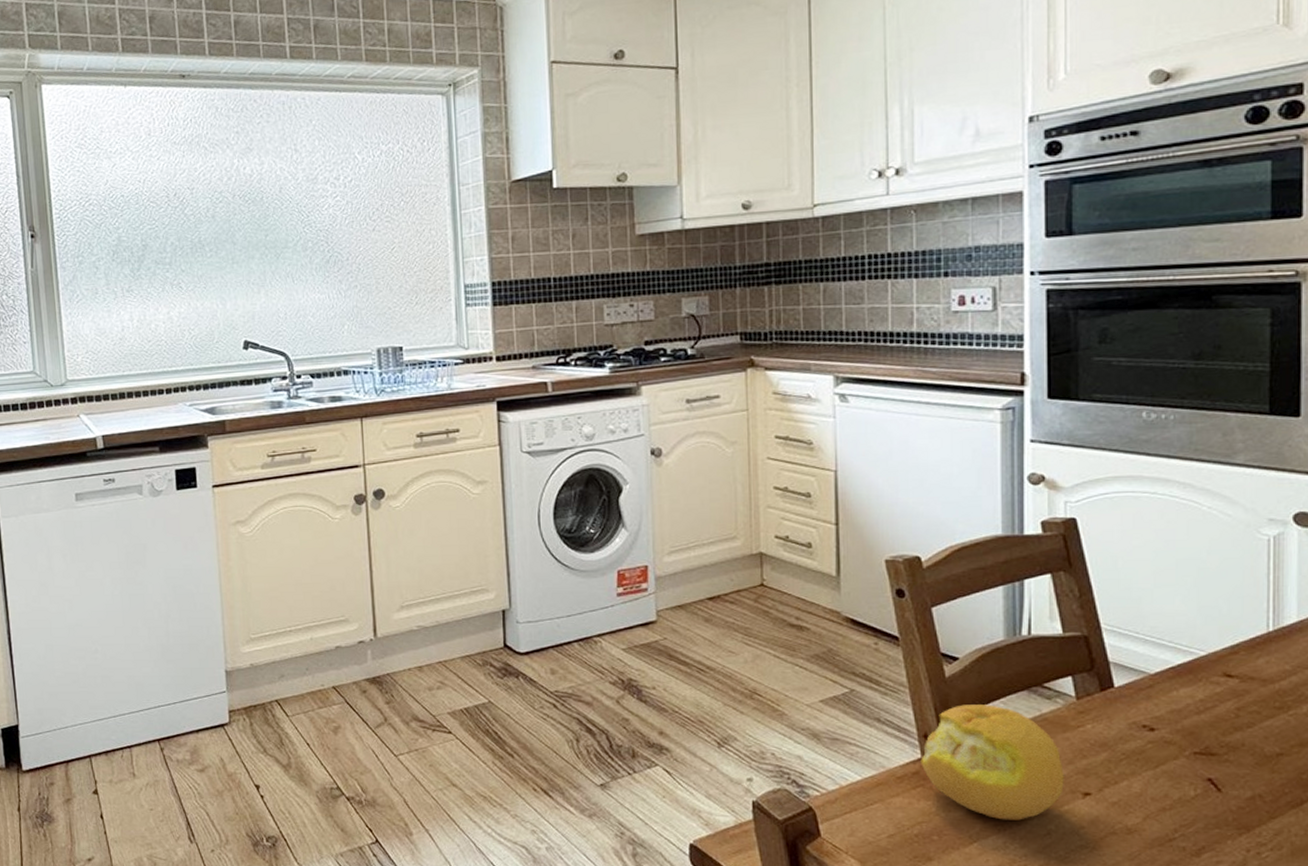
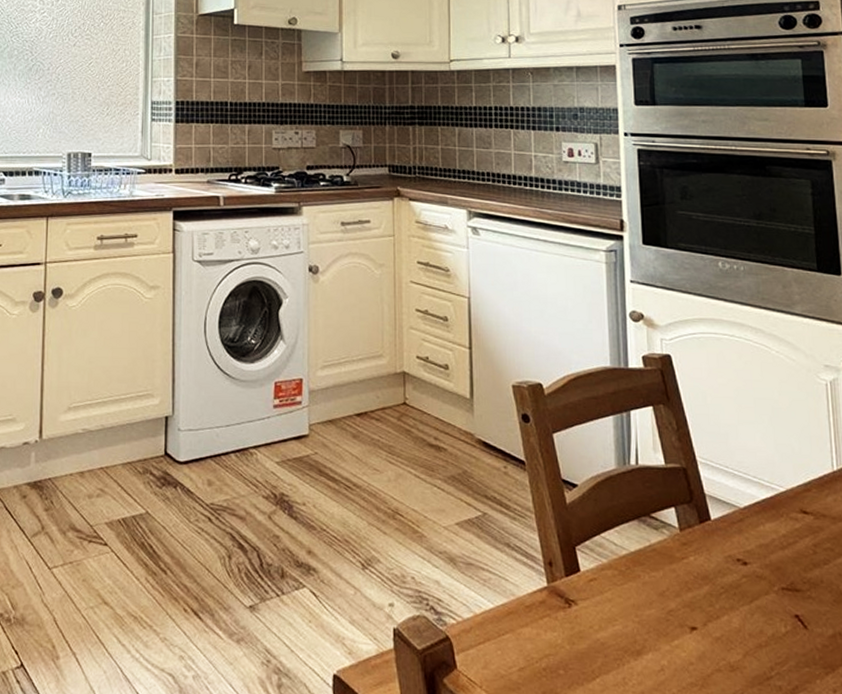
fruit: present [921,705,1065,820] -> none [547,532,674,655]

